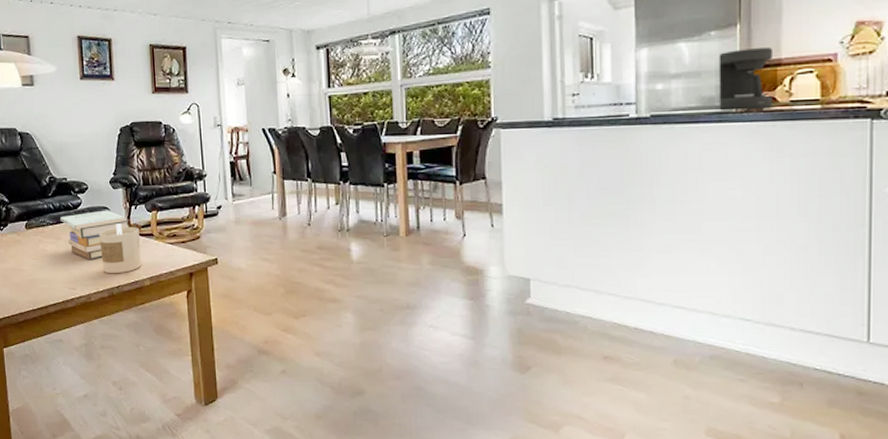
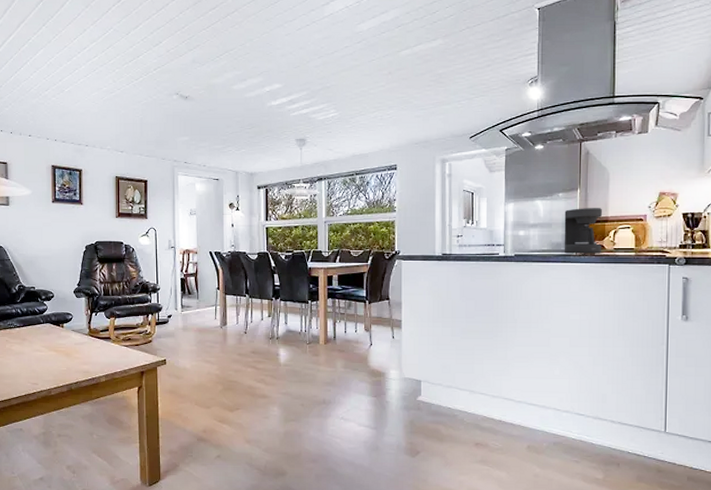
books: present [60,210,128,260] -> none [27,316,88,359]
candle: present [99,223,141,274] -> none [61,328,98,372]

